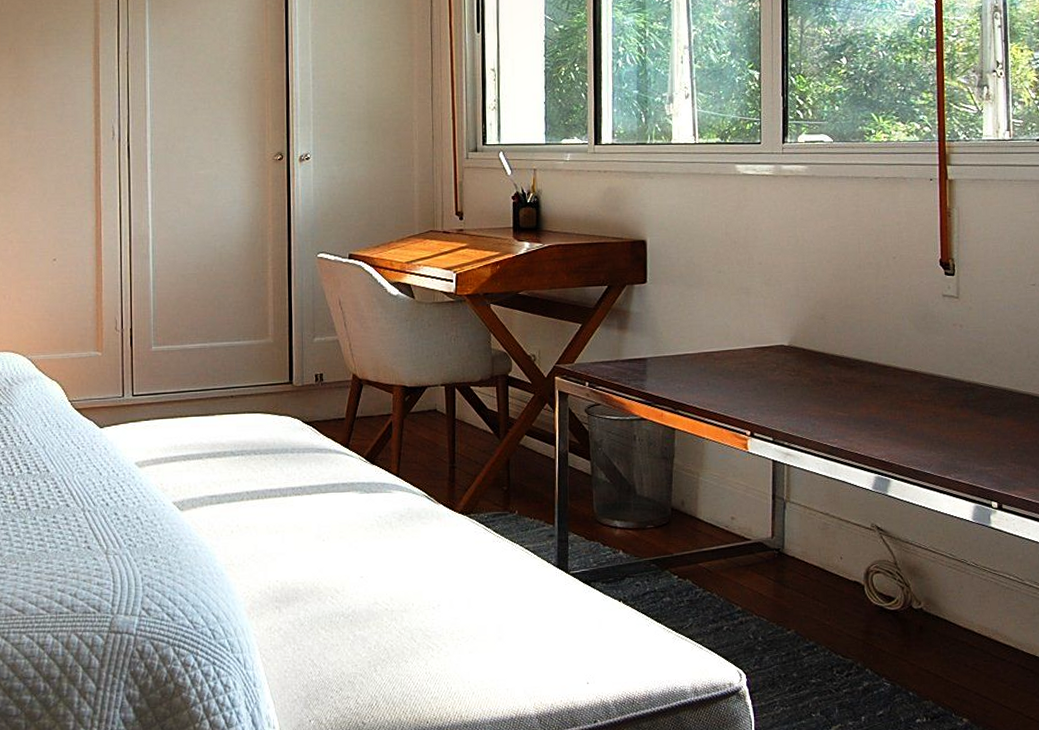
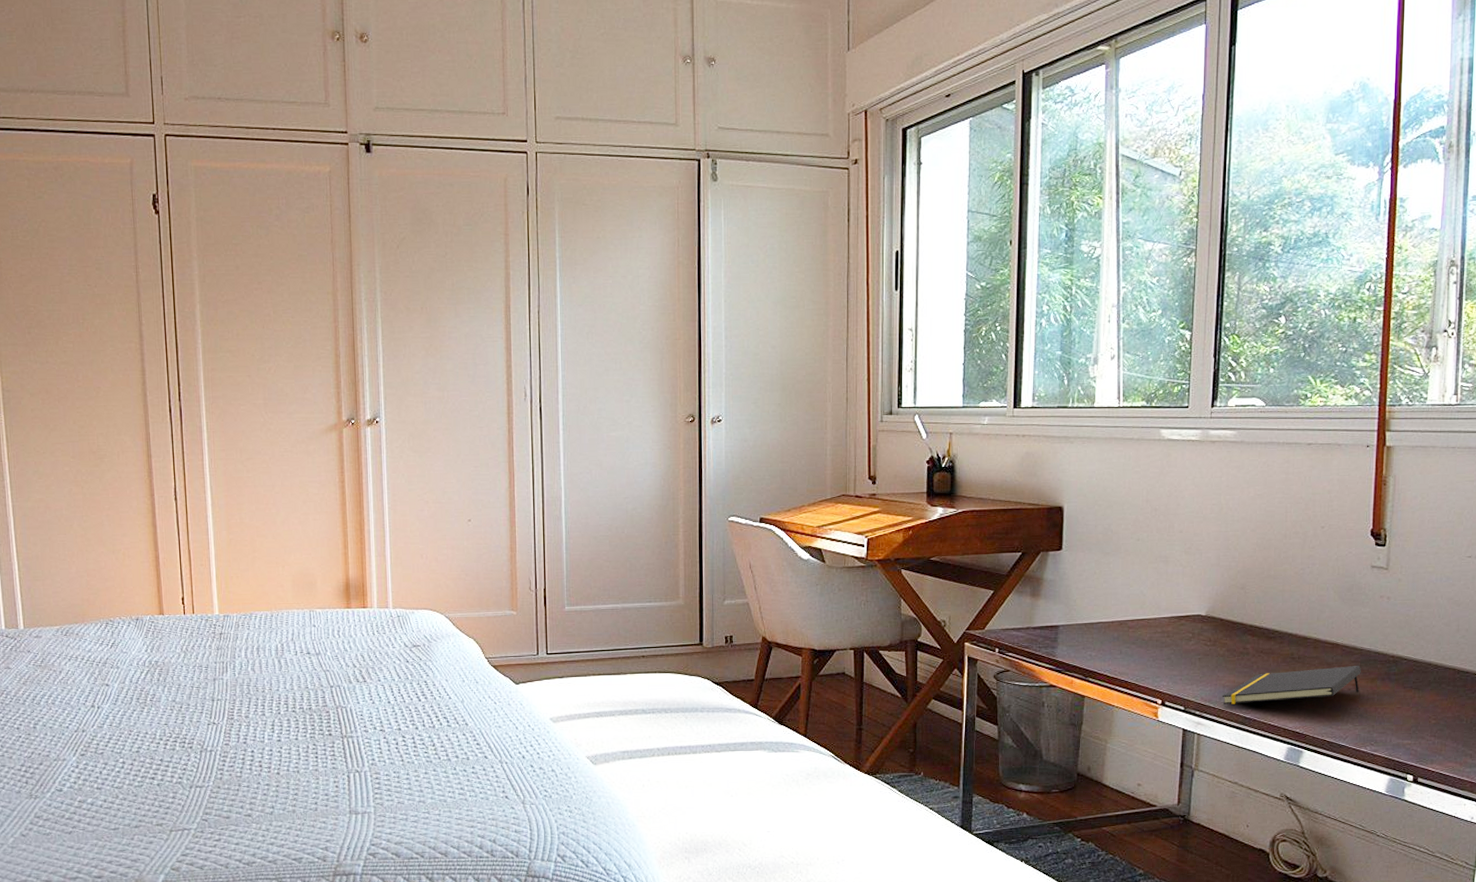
notepad: none [808,392,940,435] -> present [1222,665,1361,704]

